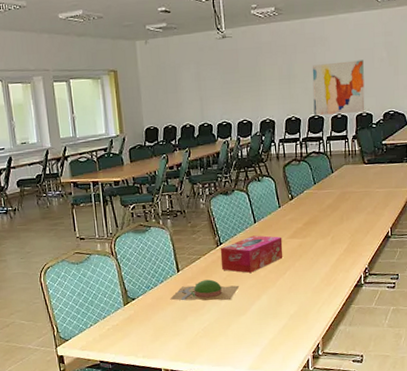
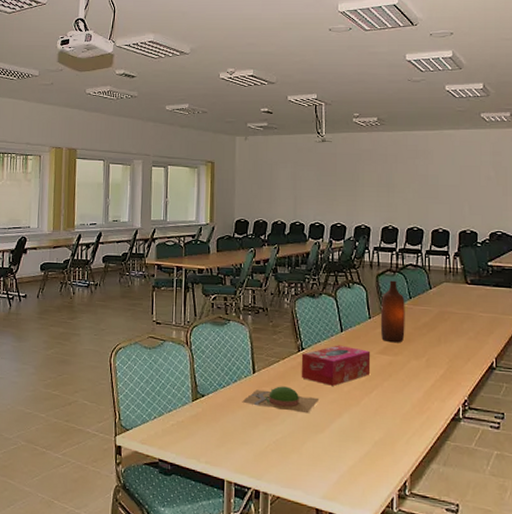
bottle: none [288,169,312,227] -> present [380,280,405,343]
wall art: present [312,60,365,116] -> none [413,176,469,229]

